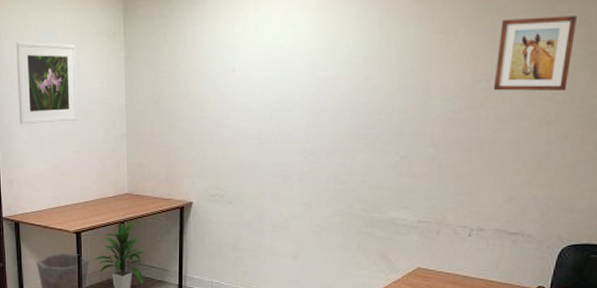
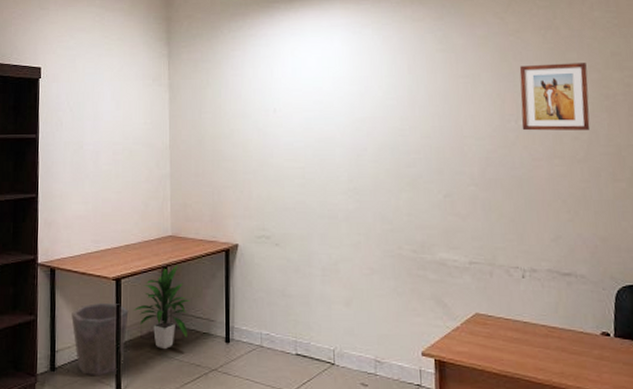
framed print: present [15,41,79,125] -> none [61,84,122,165]

